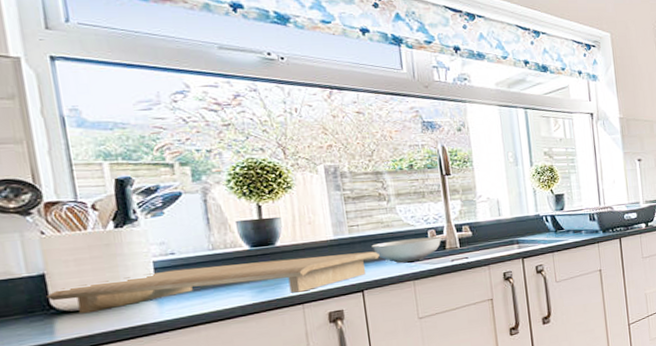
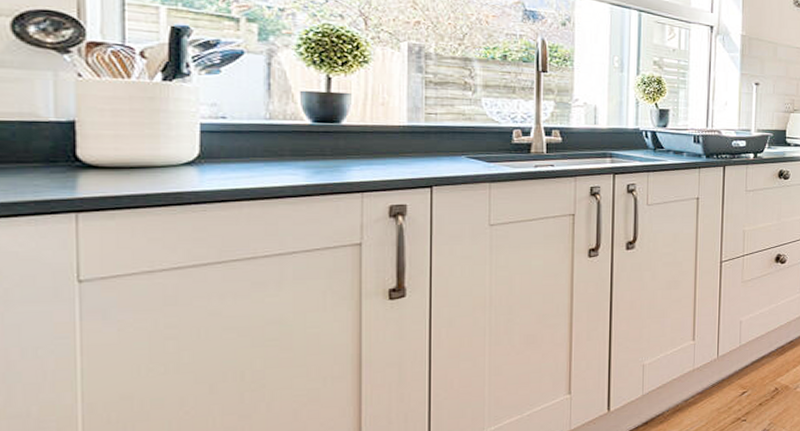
cutting board: present [47,251,380,313] -> none [74,135,456,179]
bowl: present [371,236,442,263] -> none [448,136,528,161]

